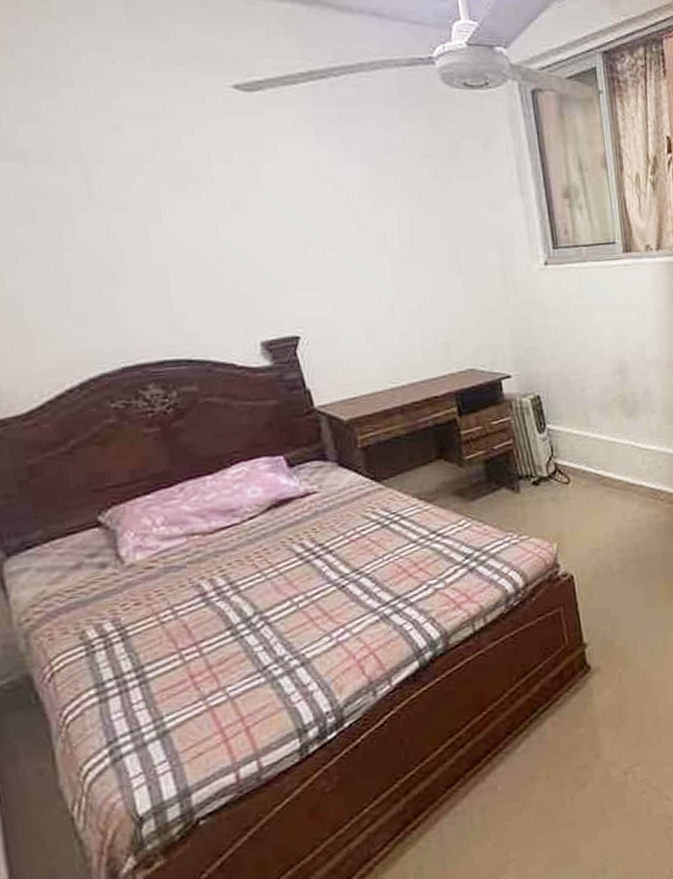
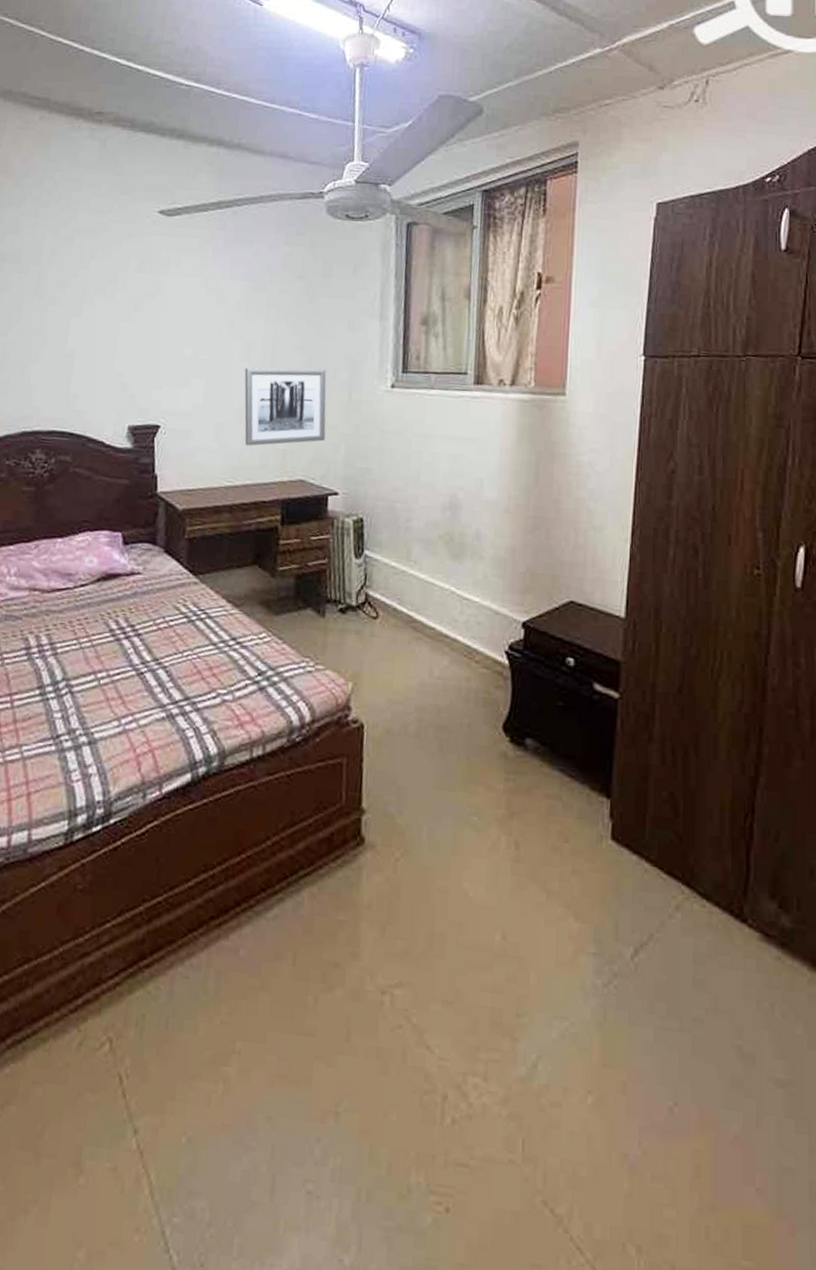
wall art: none [385,253,487,344] -> present [244,367,326,446]

